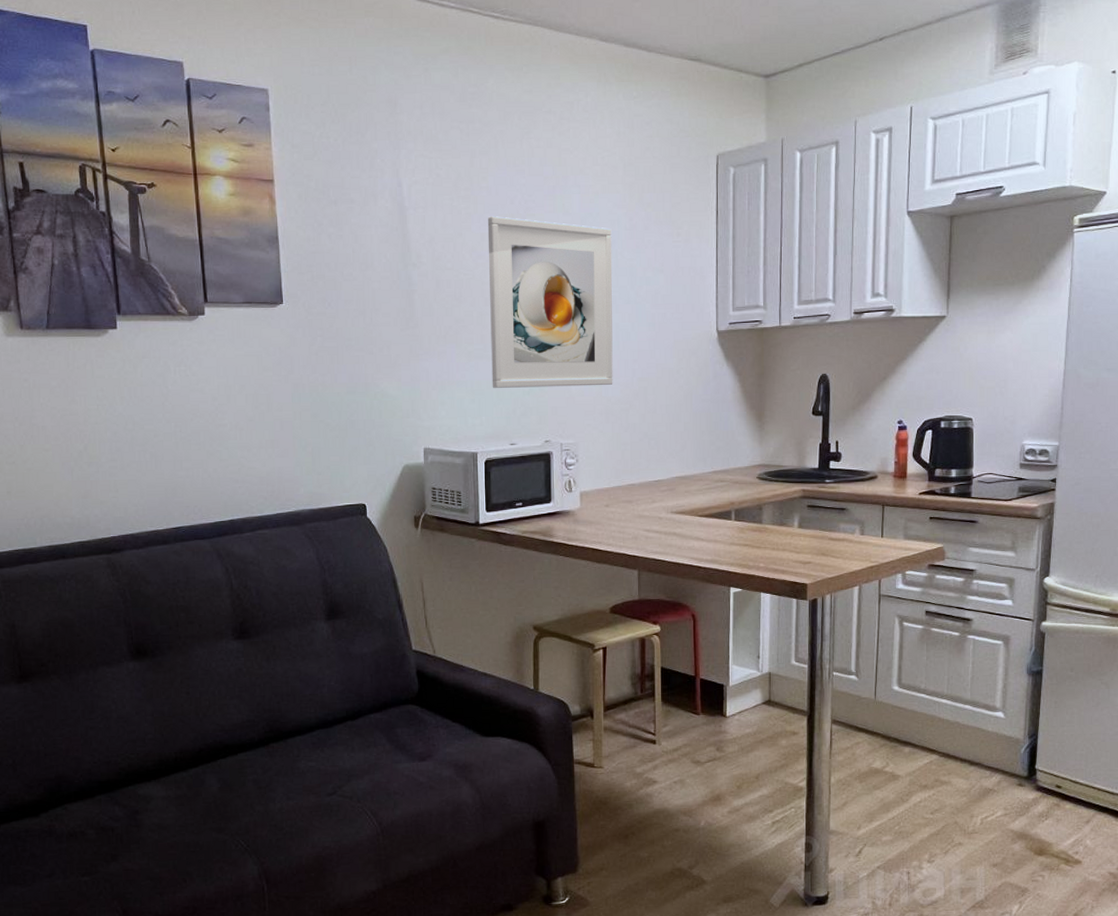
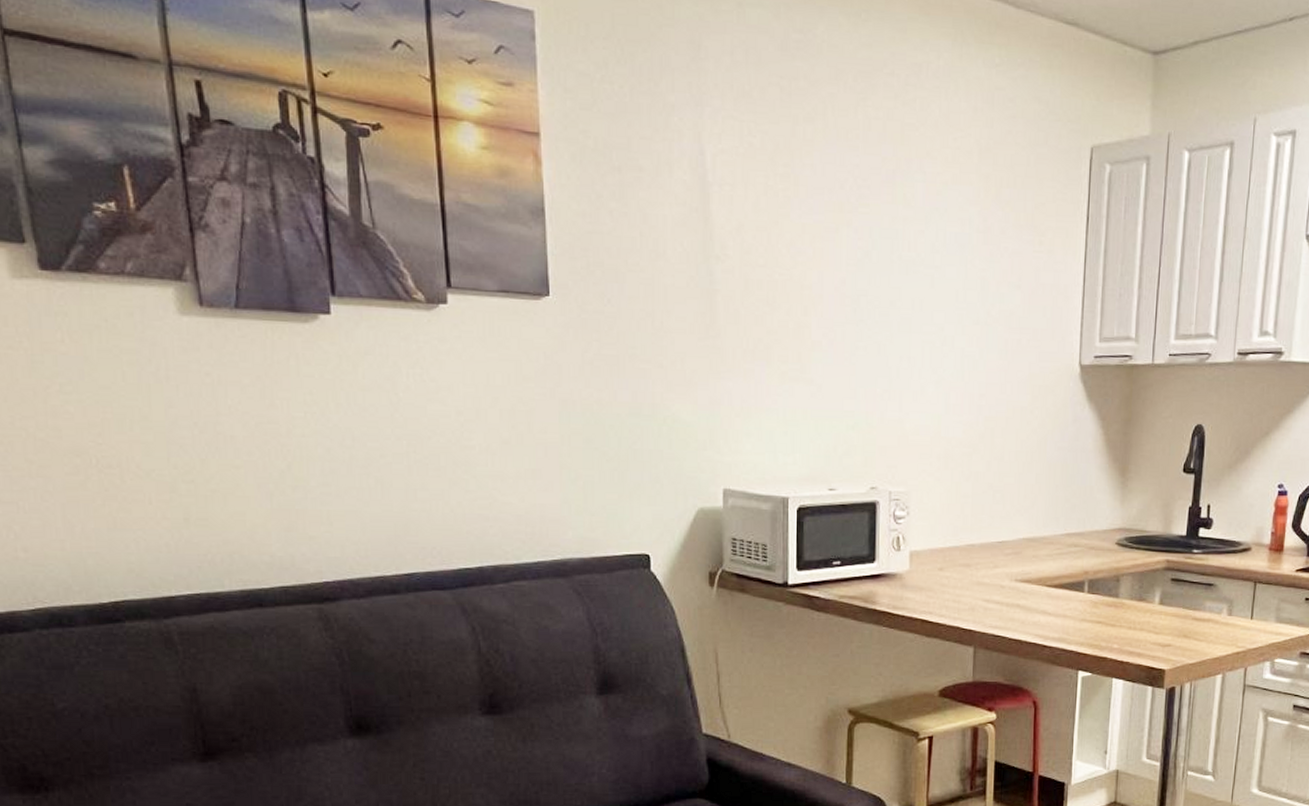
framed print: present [487,216,613,388] -> none [809,202,962,424]

